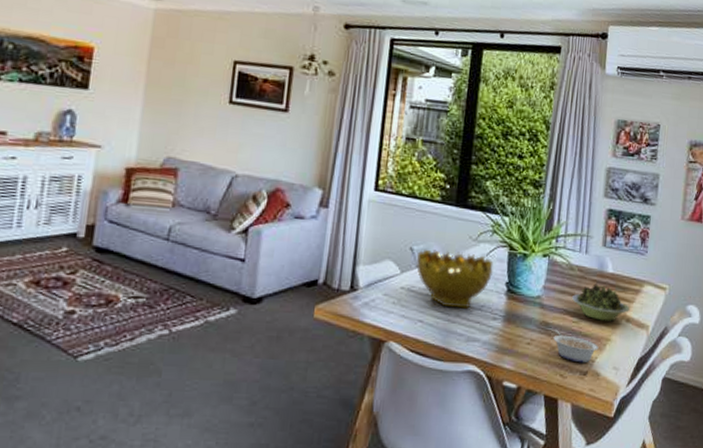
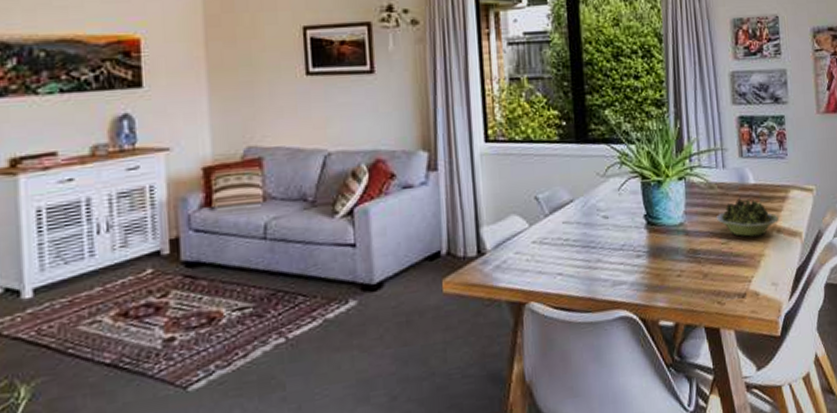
decorative bowl: present [416,249,494,309] -> none [543,190,628,254]
legume: present [553,329,599,363] -> none [703,254,753,286]

